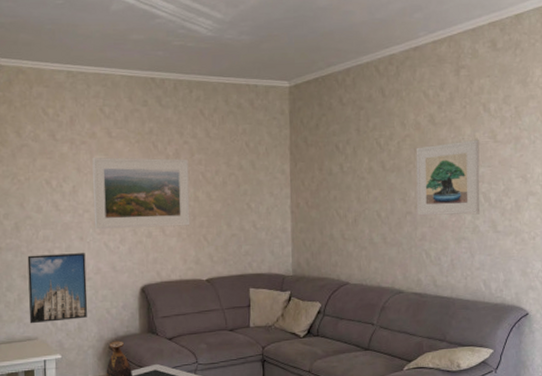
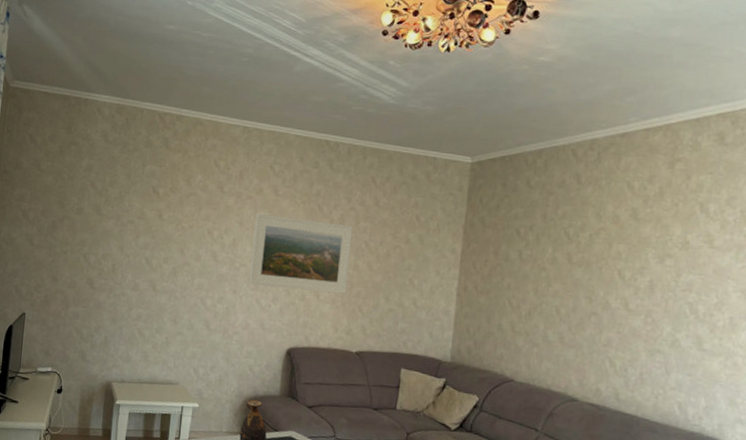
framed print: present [27,253,88,324] -> none [173,301,236,372]
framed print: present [416,140,480,216] -> none [604,242,691,327]

